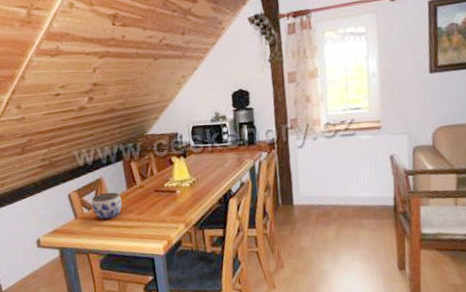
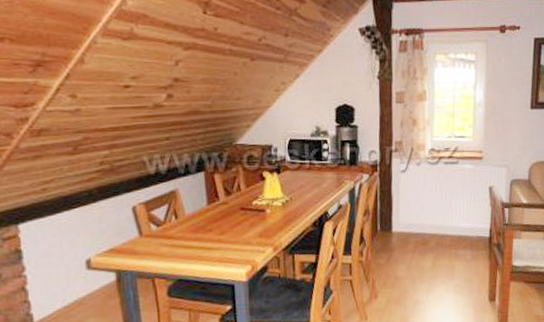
jar: present [91,192,122,220] -> none [161,207,200,239]

